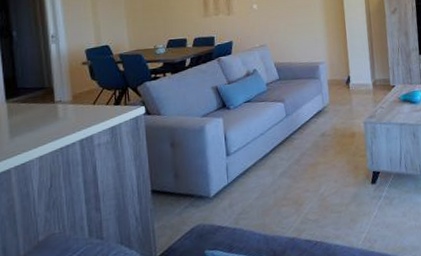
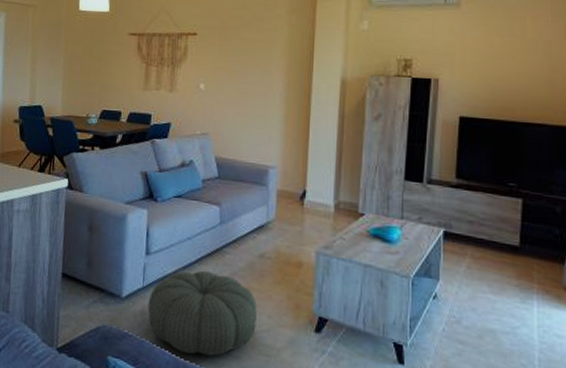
pouf: none [234,157,327,230] -> present [147,270,257,356]

